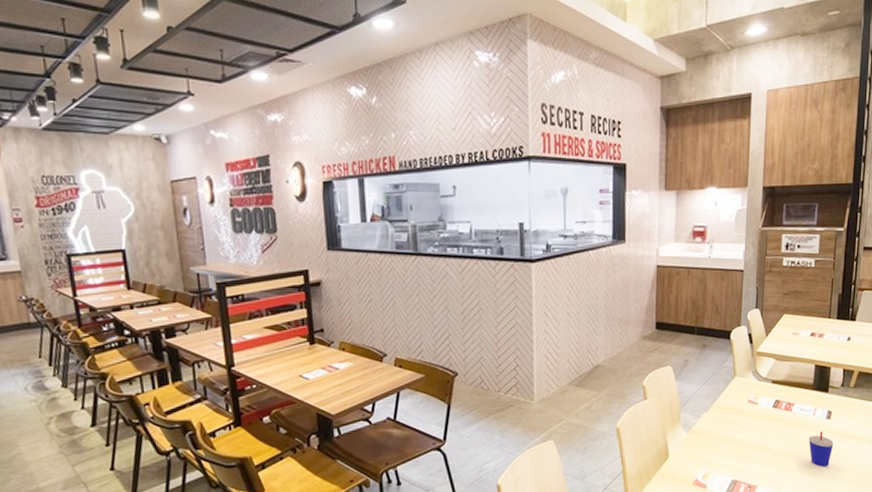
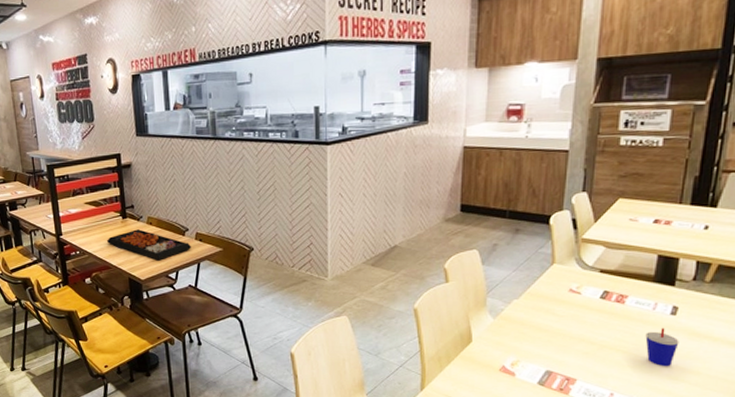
food tray: none [291,356,390,392] -> present [107,229,191,261]

